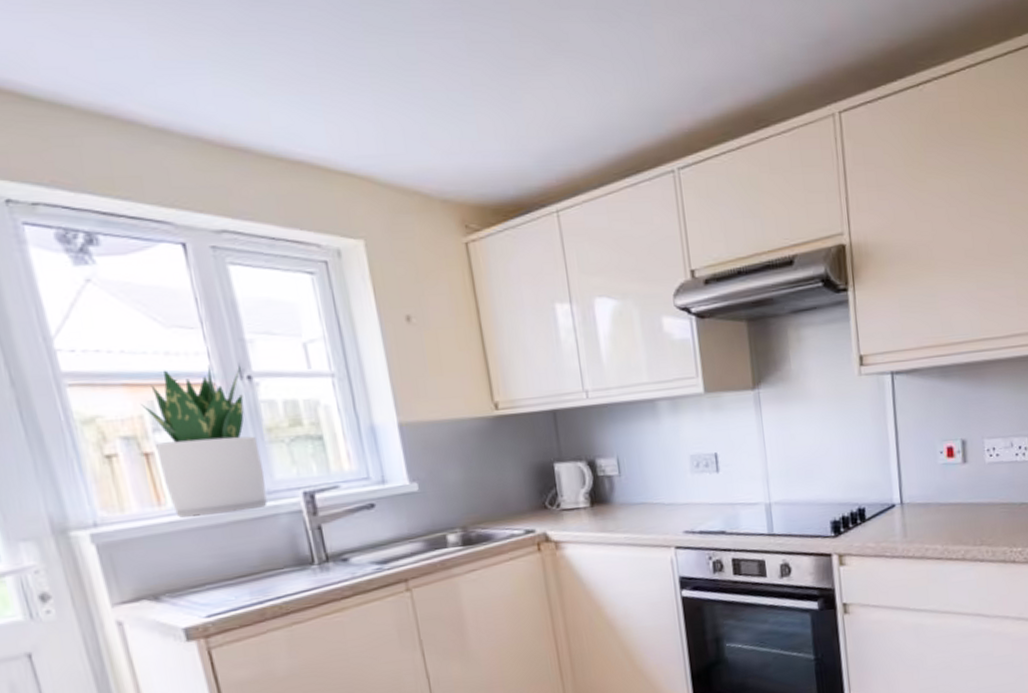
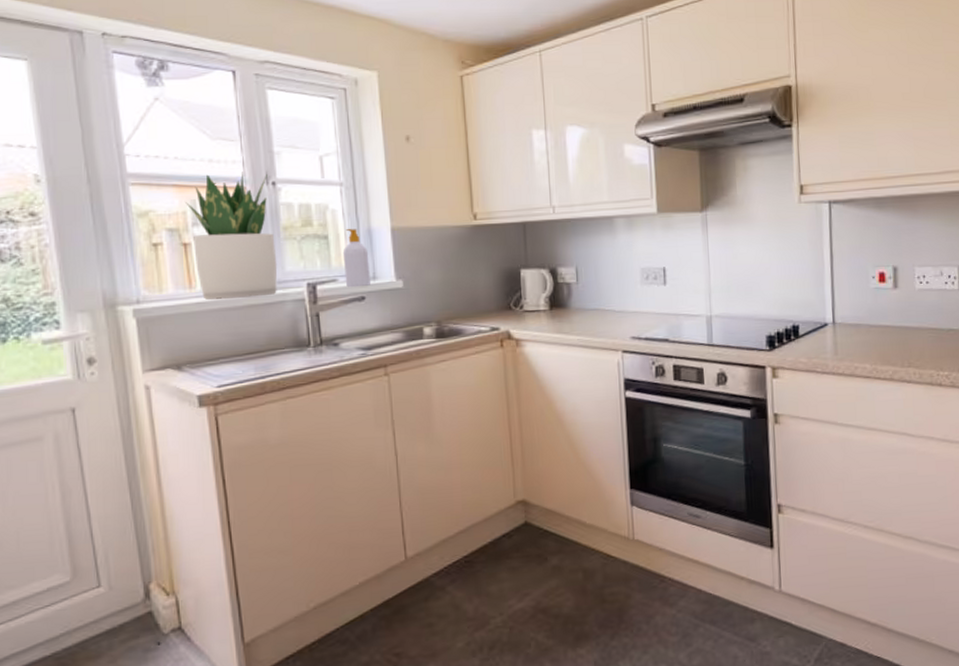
soap bottle: none [342,426,379,495] -> present [342,228,370,288]

